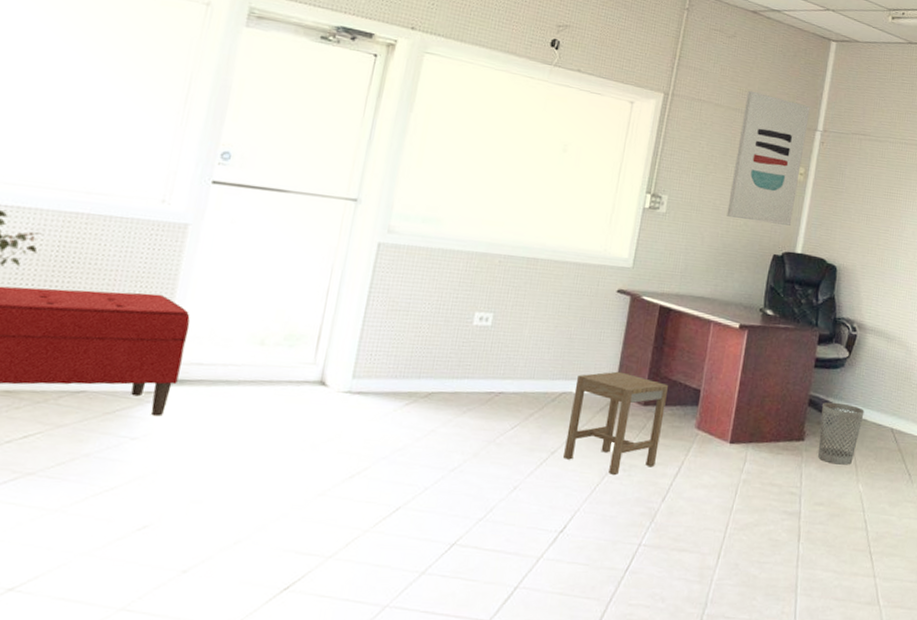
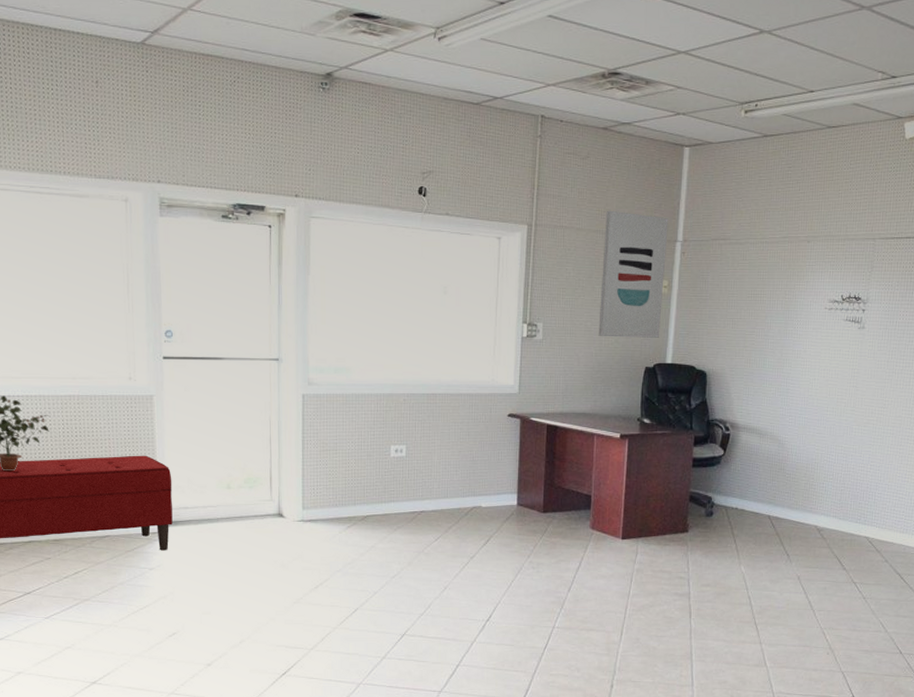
stool: present [563,371,669,475] -> none [481,485,563,572]
wastebasket: present [818,402,865,465] -> none [701,496,742,551]

